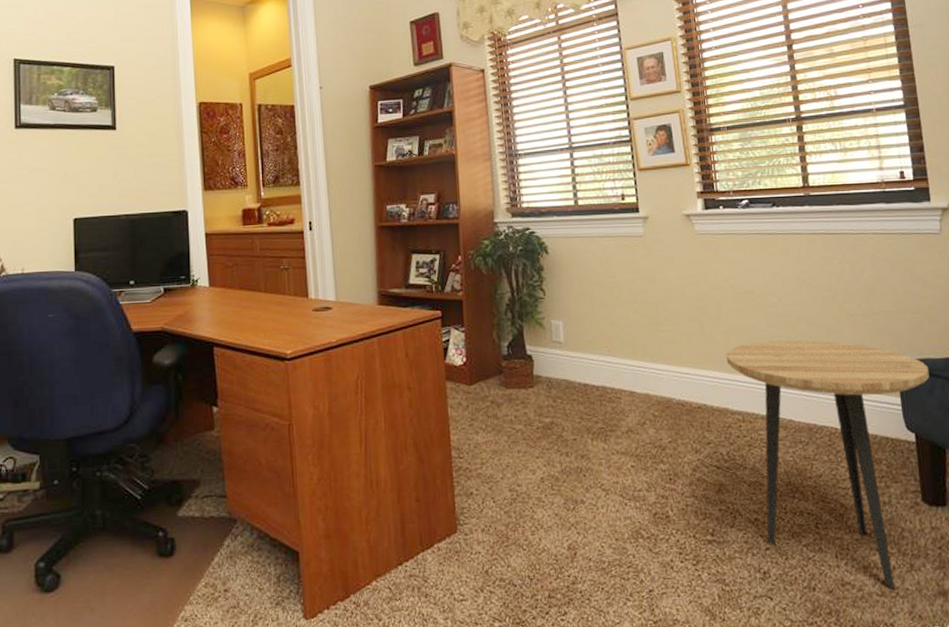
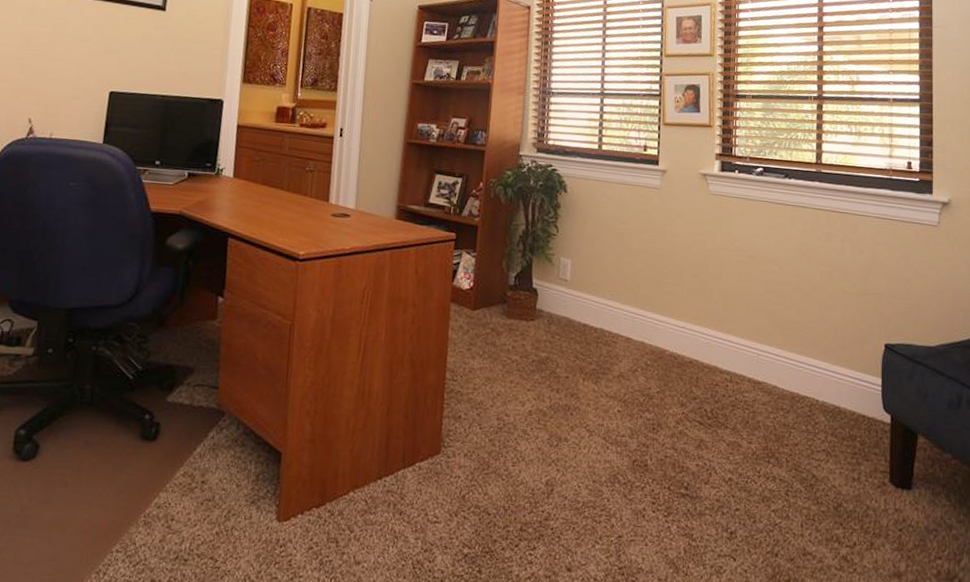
side table: present [726,340,930,589] -> none [722,306,911,565]

